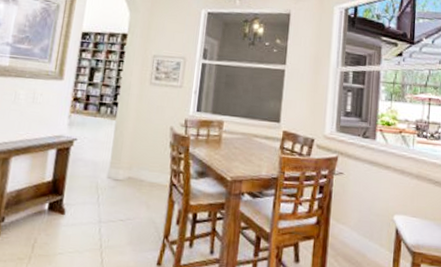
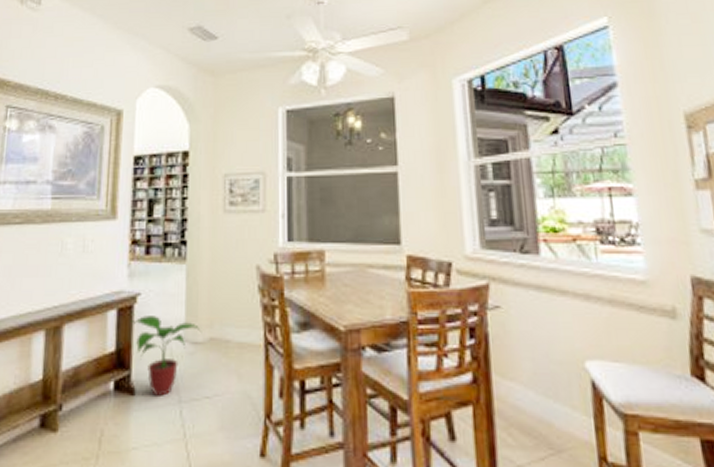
potted plant: none [66,156,123,217] -> present [130,316,202,396]

